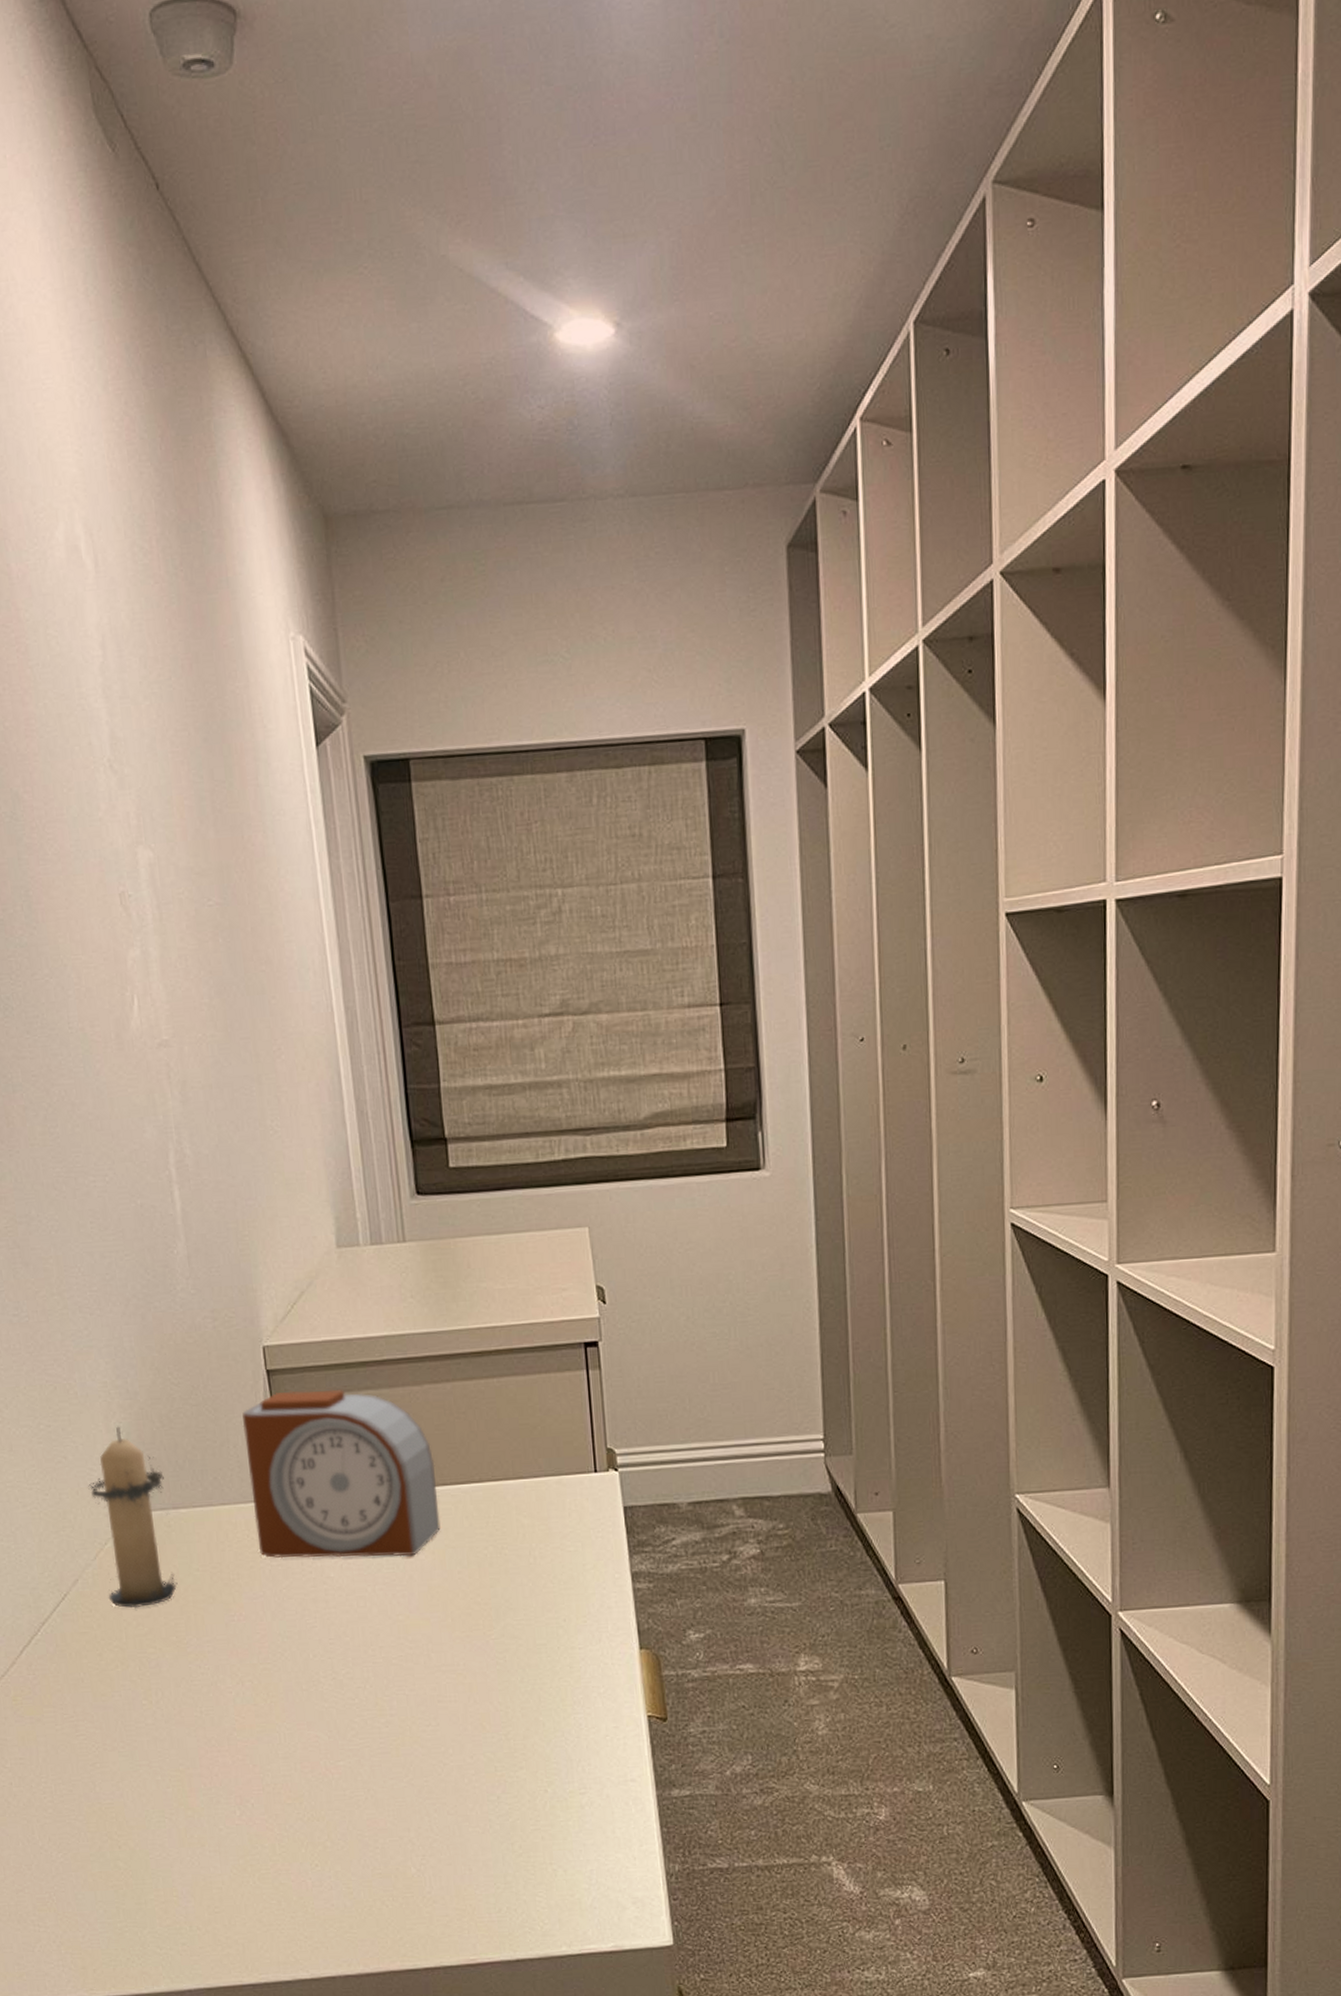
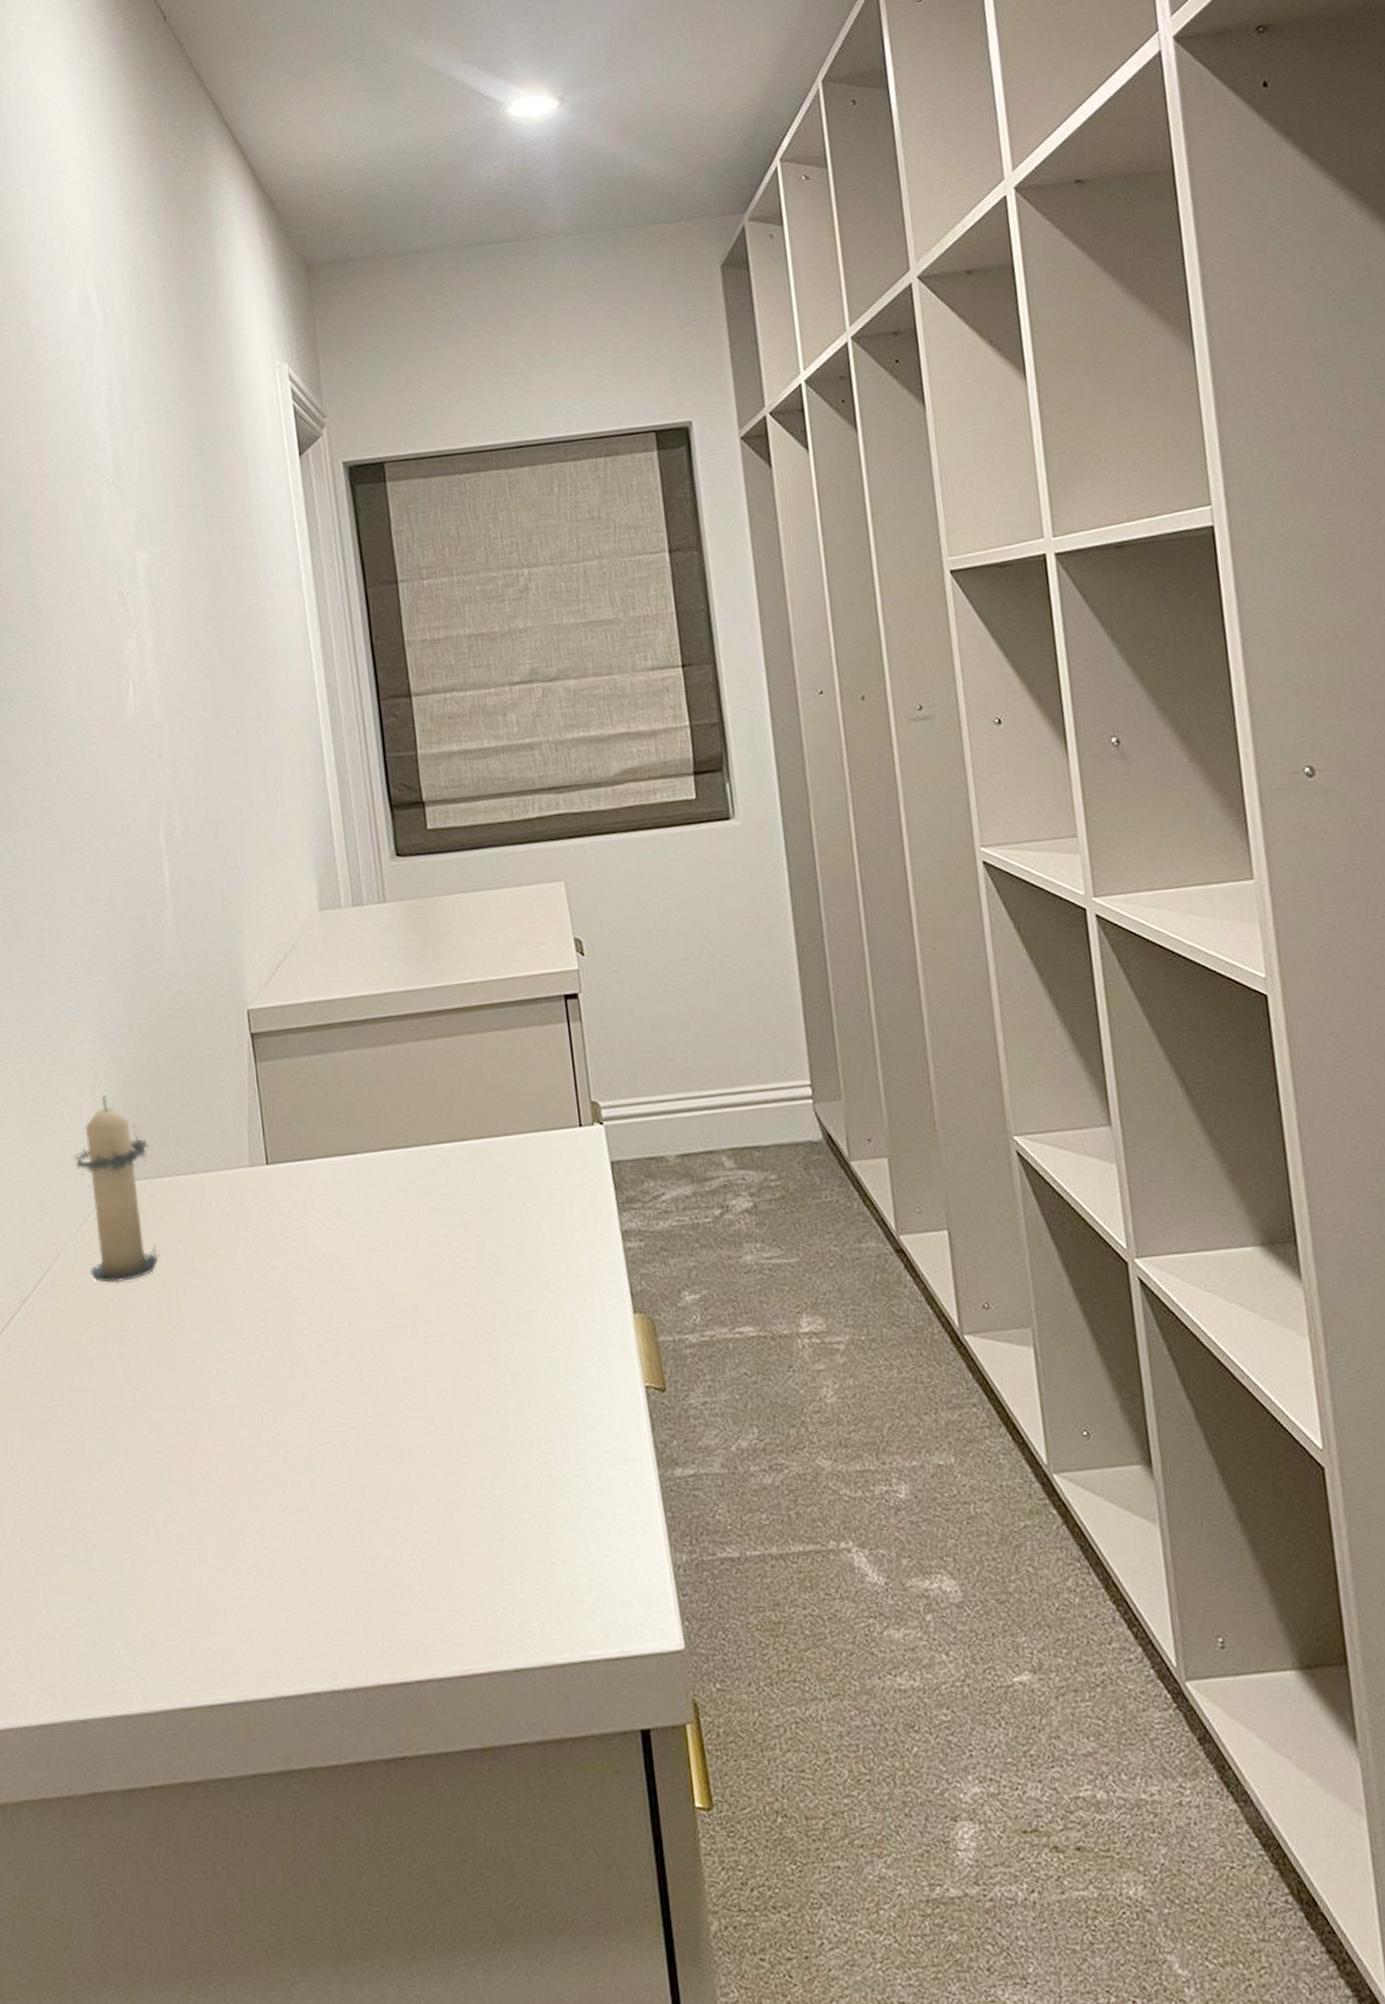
alarm clock: present [242,1389,441,1559] -> none [226,1050,425,1226]

